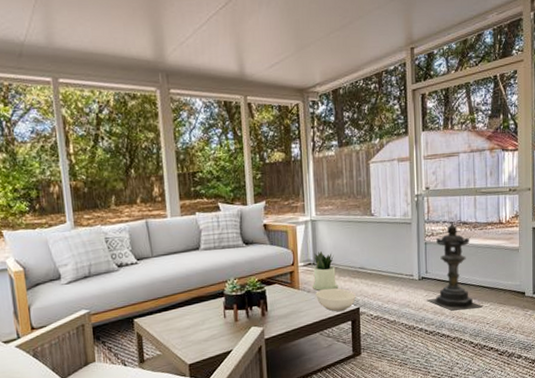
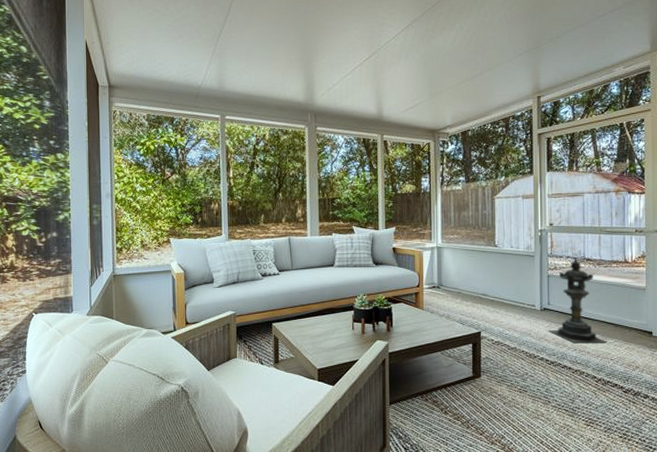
planter: present [311,251,339,291] -> none [435,276,461,313]
bowl: present [315,288,357,312] -> none [439,311,478,333]

